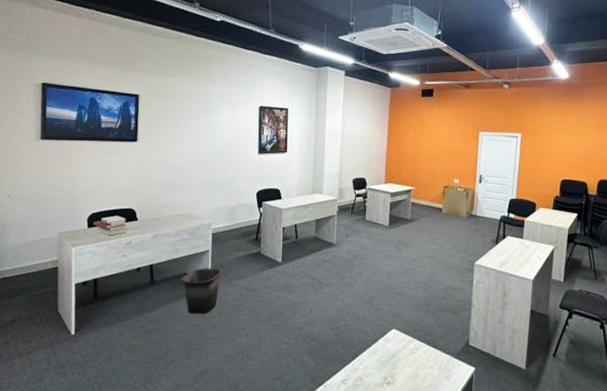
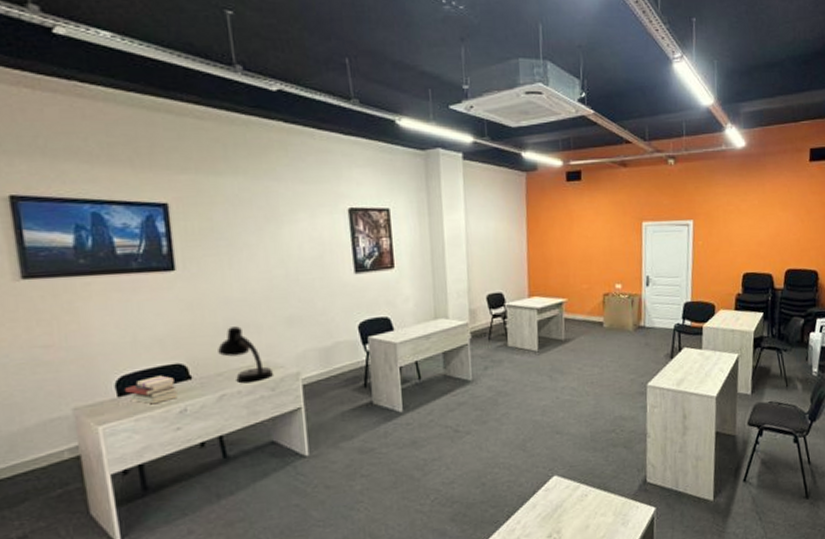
desk lamp: none [158,185,193,228] -> present [218,326,273,384]
waste bin: present [181,269,223,314] -> none [266,430,324,493]

